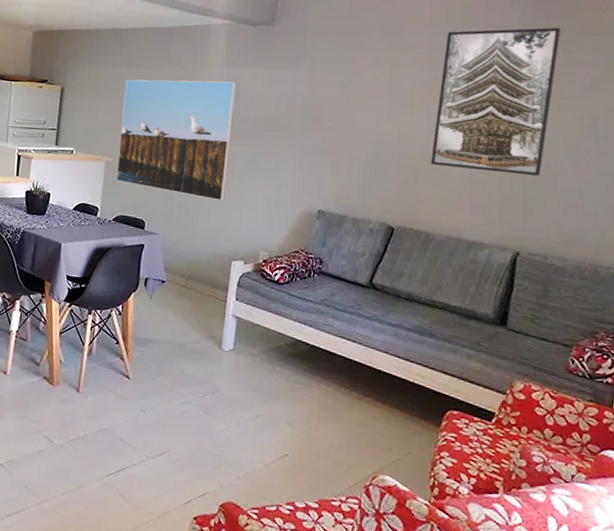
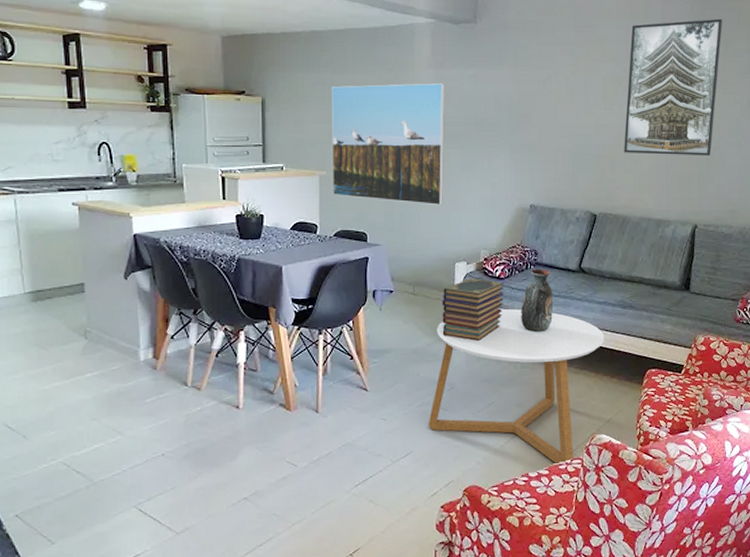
coffee table: none [188,315,396,501] -> present [428,308,605,466]
book stack: none [212,278,283,347] -> present [442,278,504,342]
decorative vase: none [299,277,338,348] -> present [521,269,554,333]

